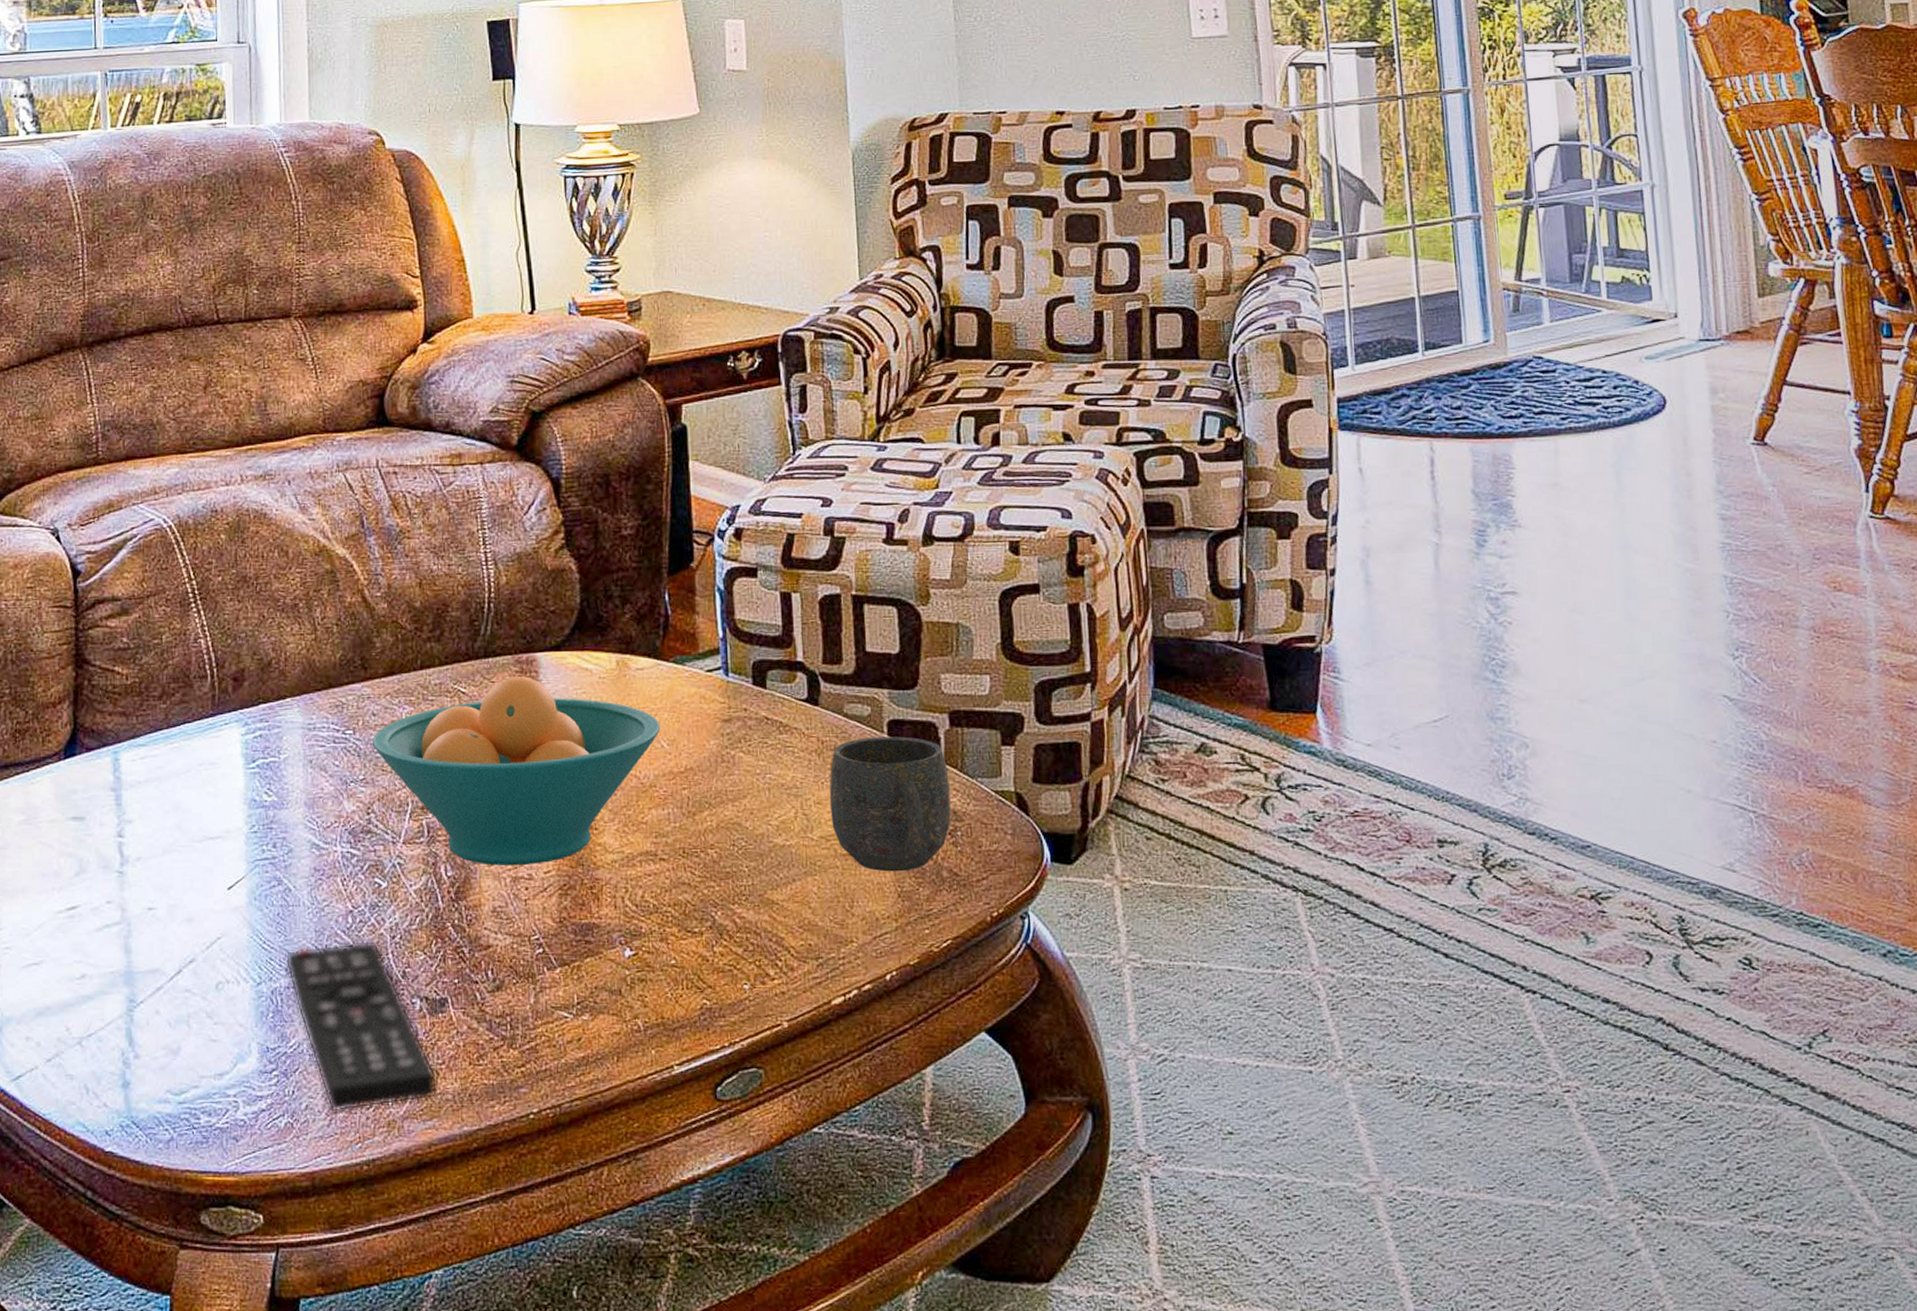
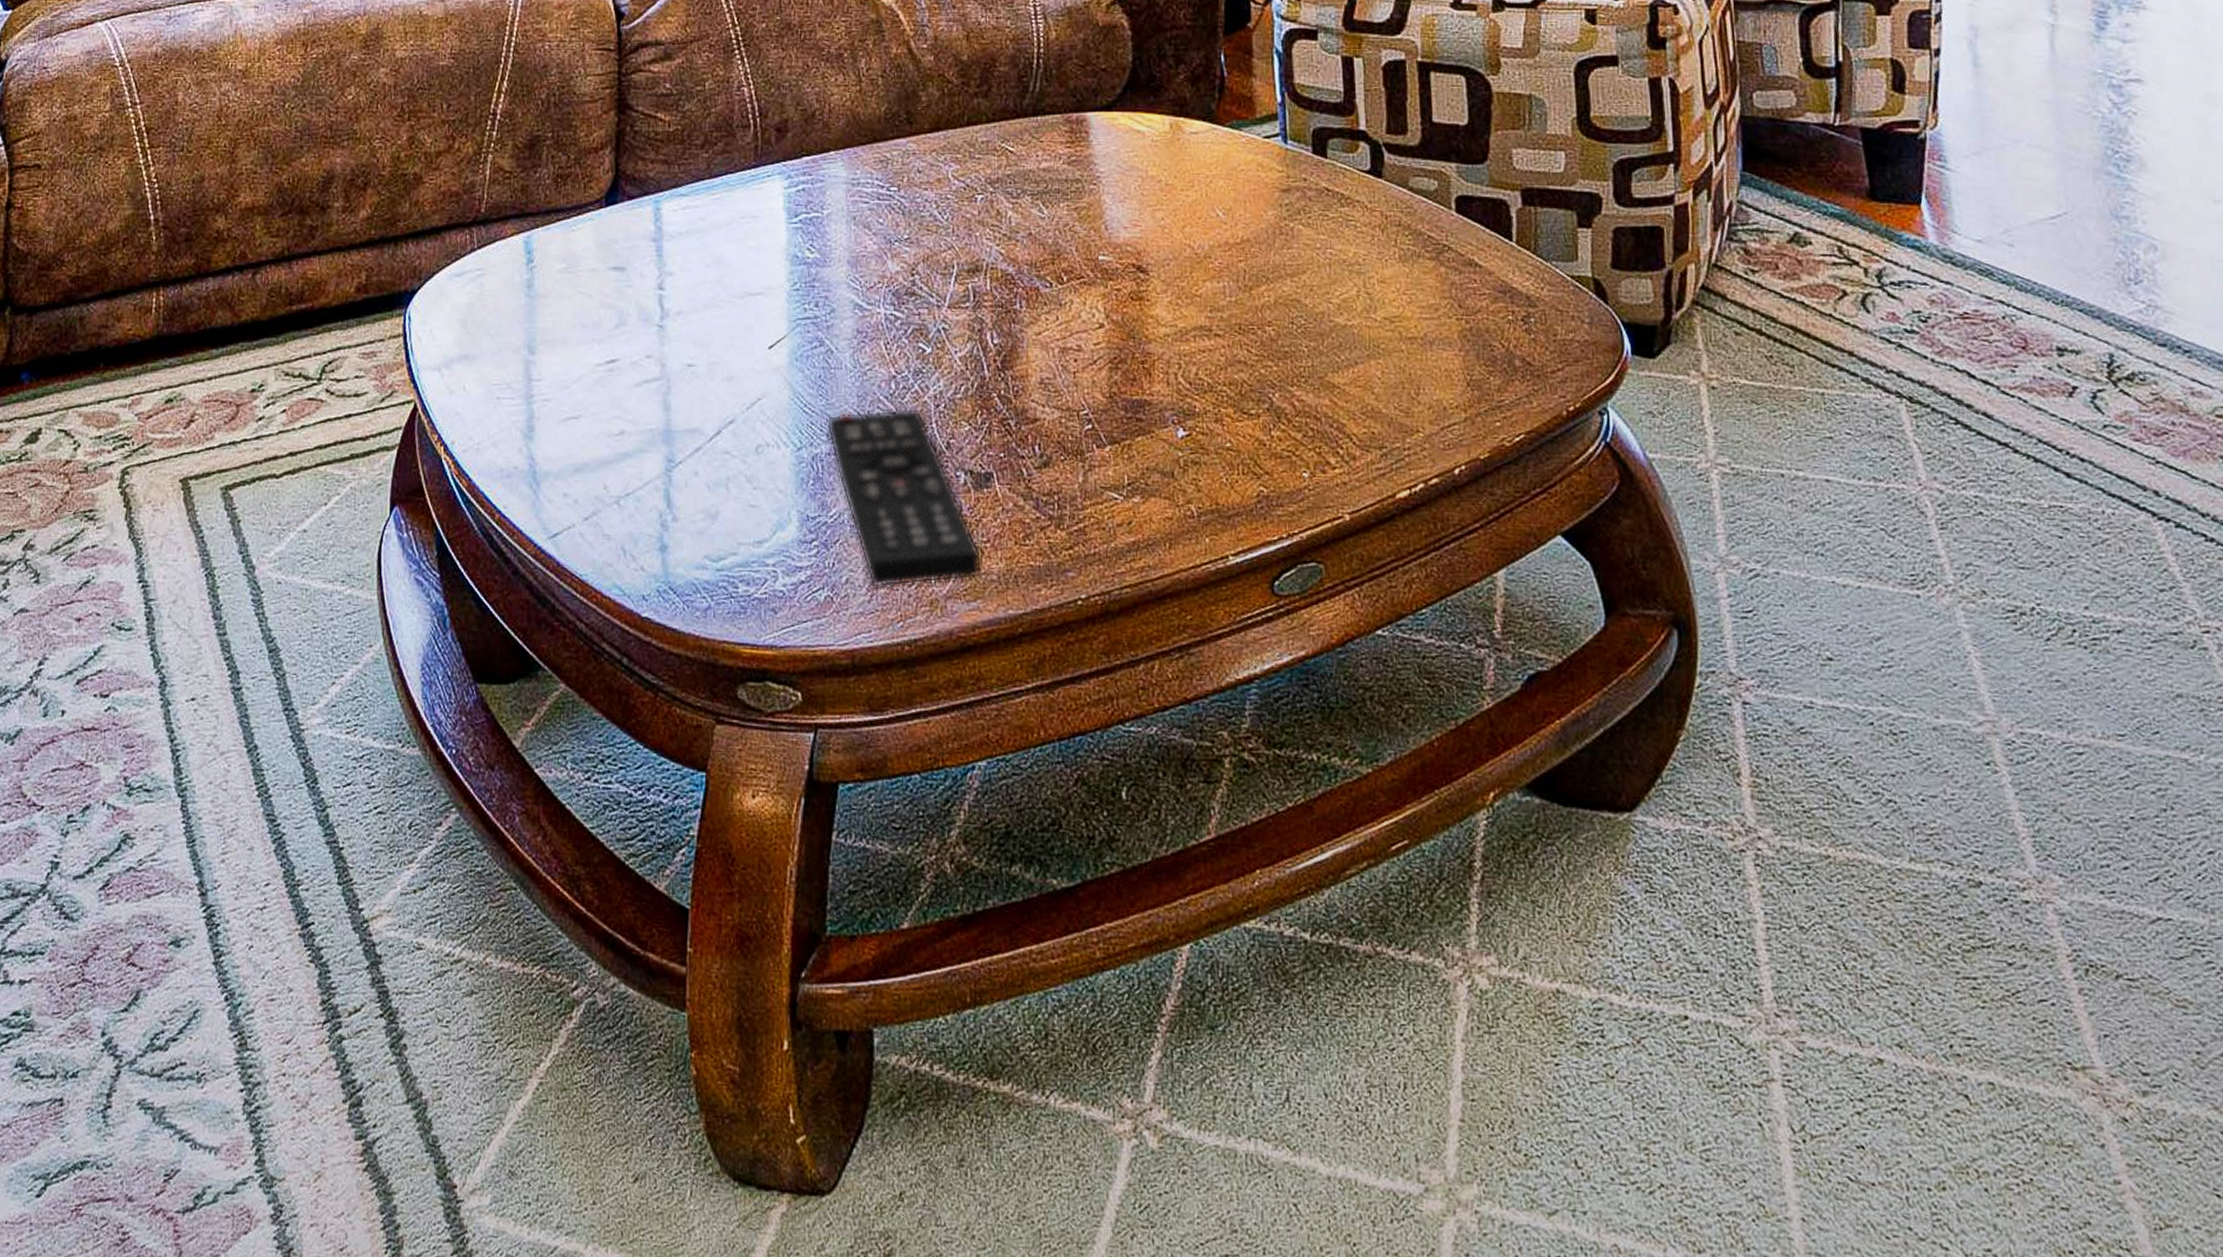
fruit bowl: present [372,676,661,866] -> none [917,137,1216,336]
mug: present [829,736,951,872] -> none [1394,213,1524,359]

